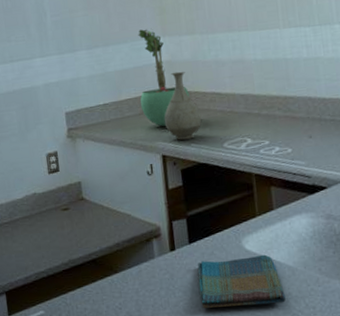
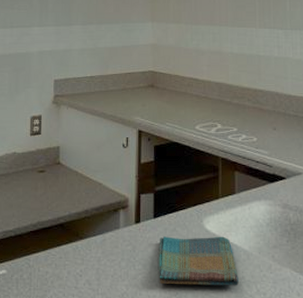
potted plant: present [138,28,189,126] -> none [124,13,169,103]
vase: present [164,71,202,140] -> none [144,55,179,118]

